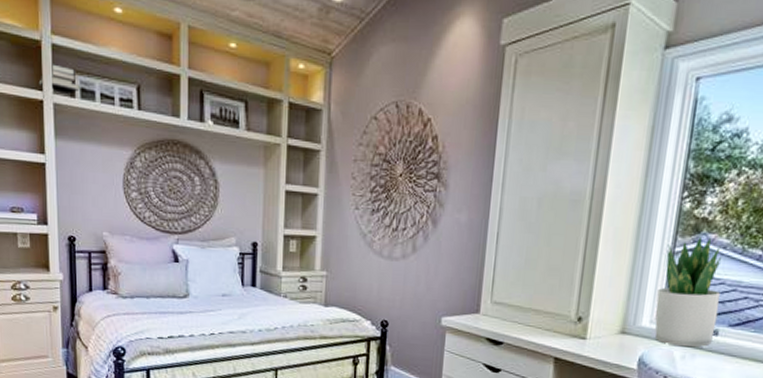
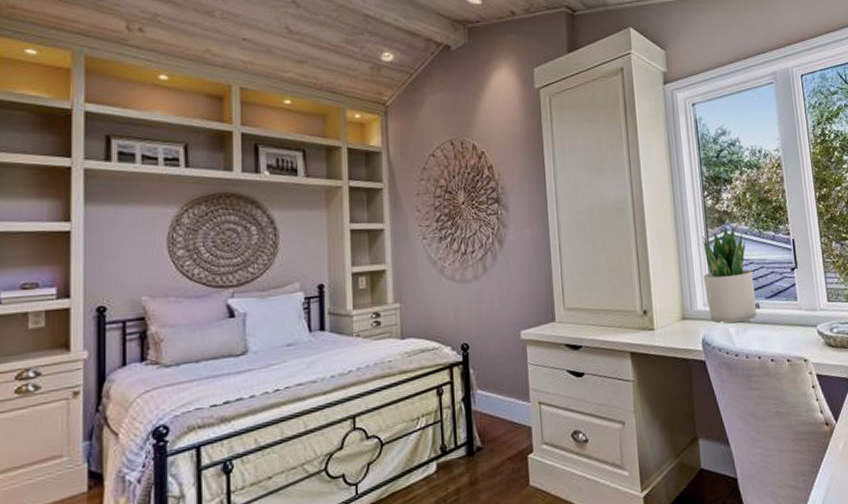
books: present [40,64,80,95] -> none [68,130,117,160]

